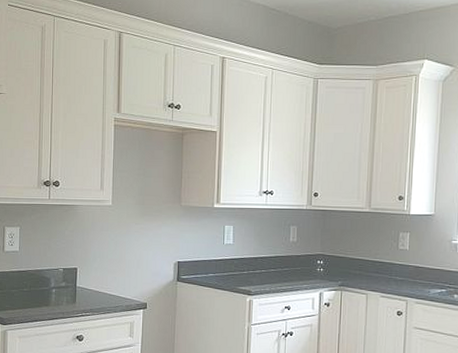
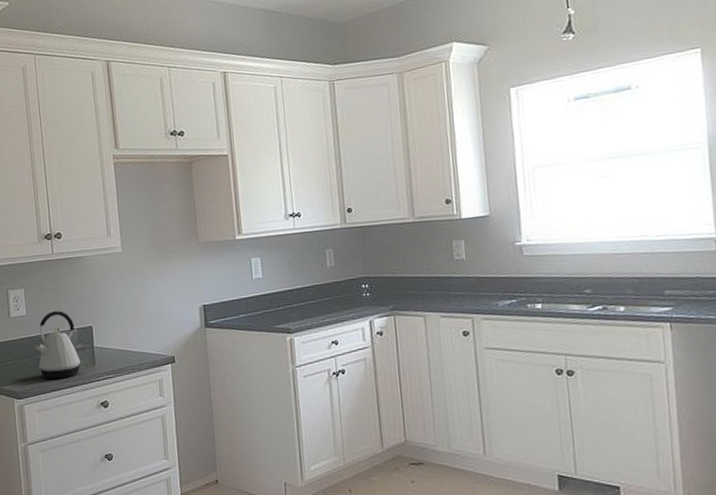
kettle: none [24,250,63,311] -> present [35,311,81,379]

